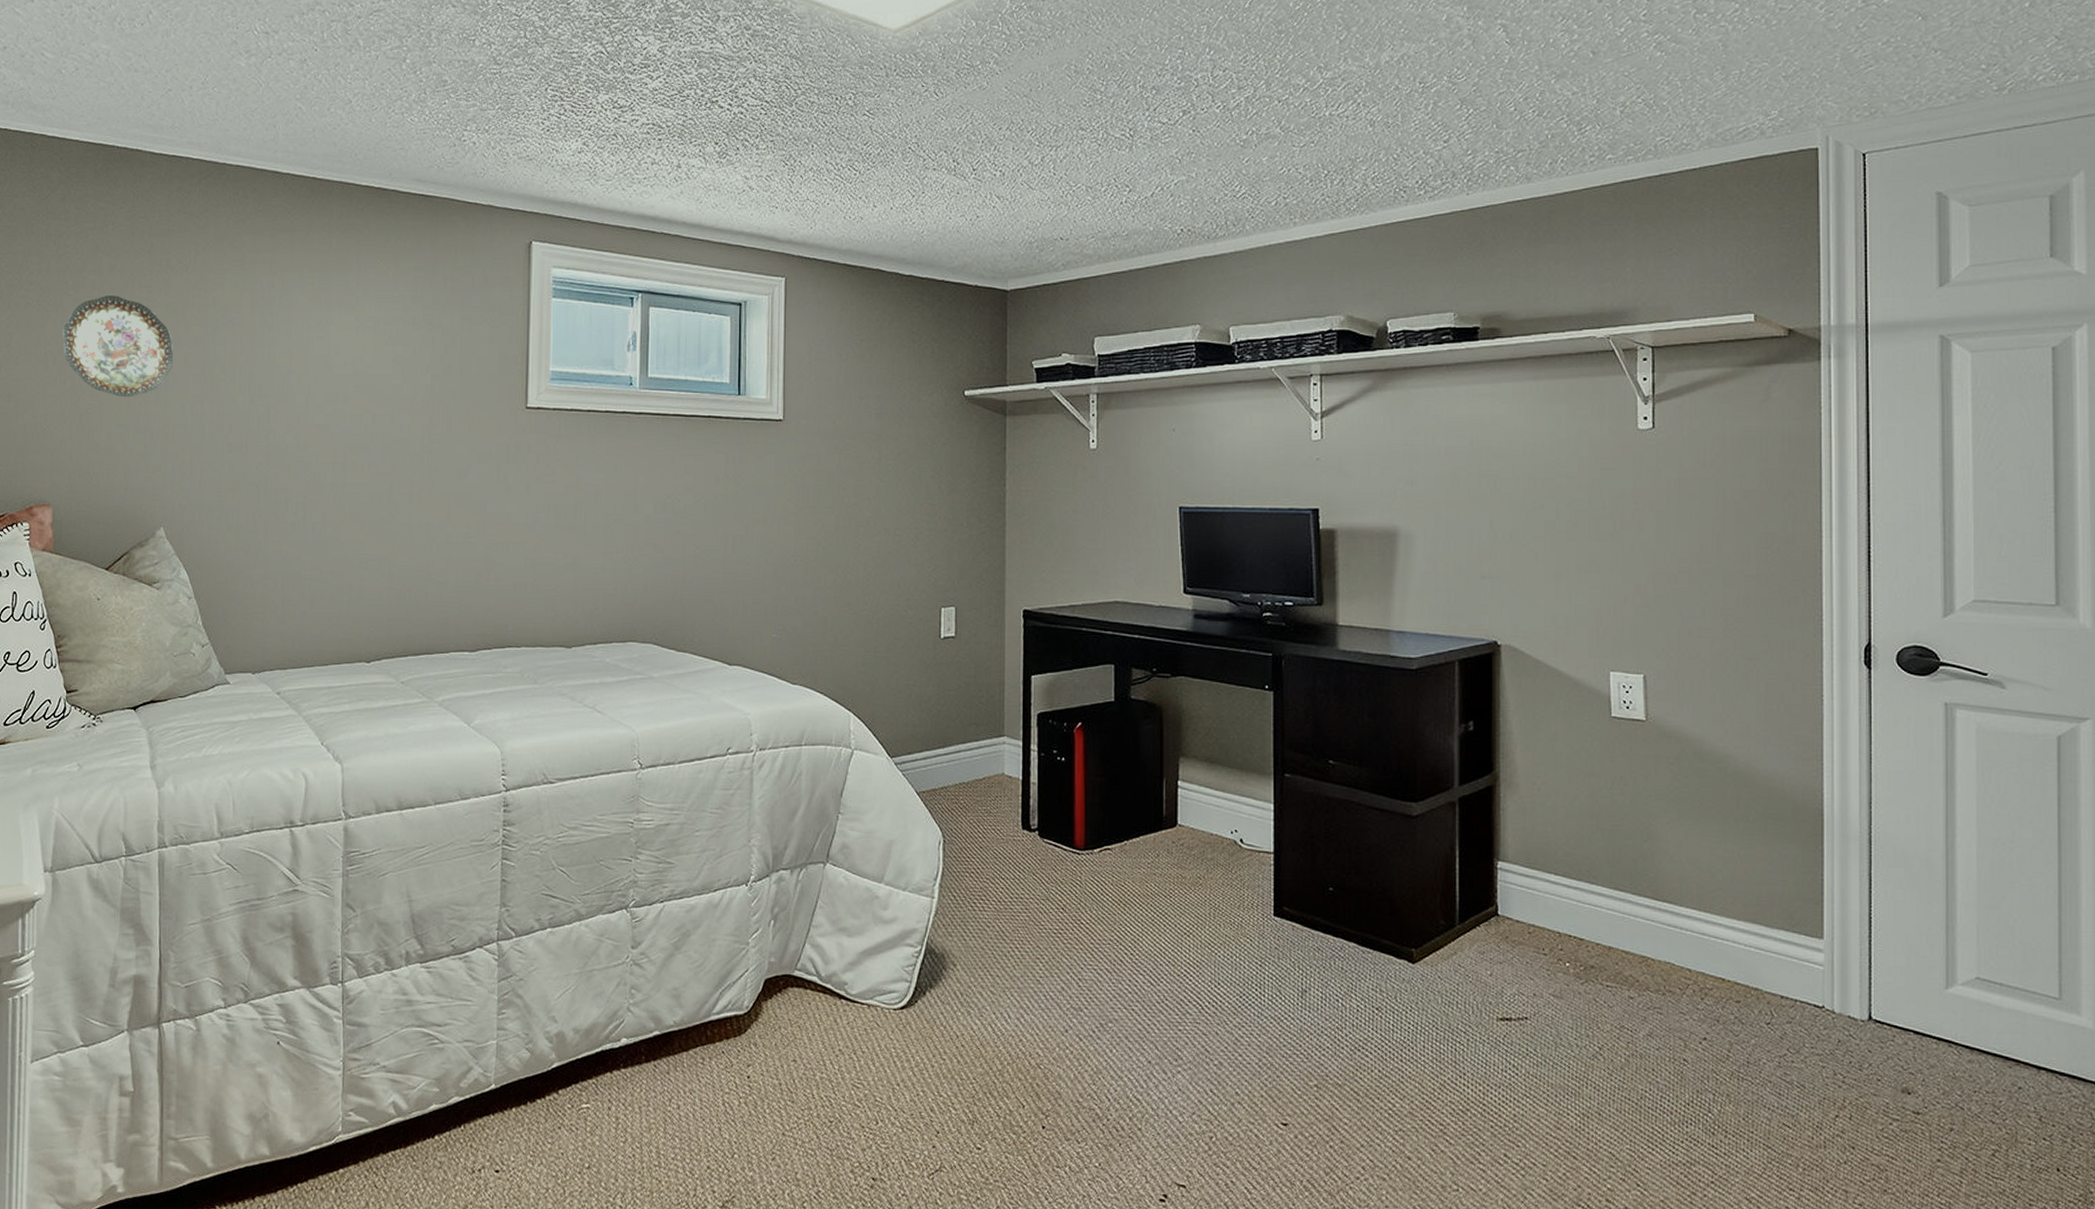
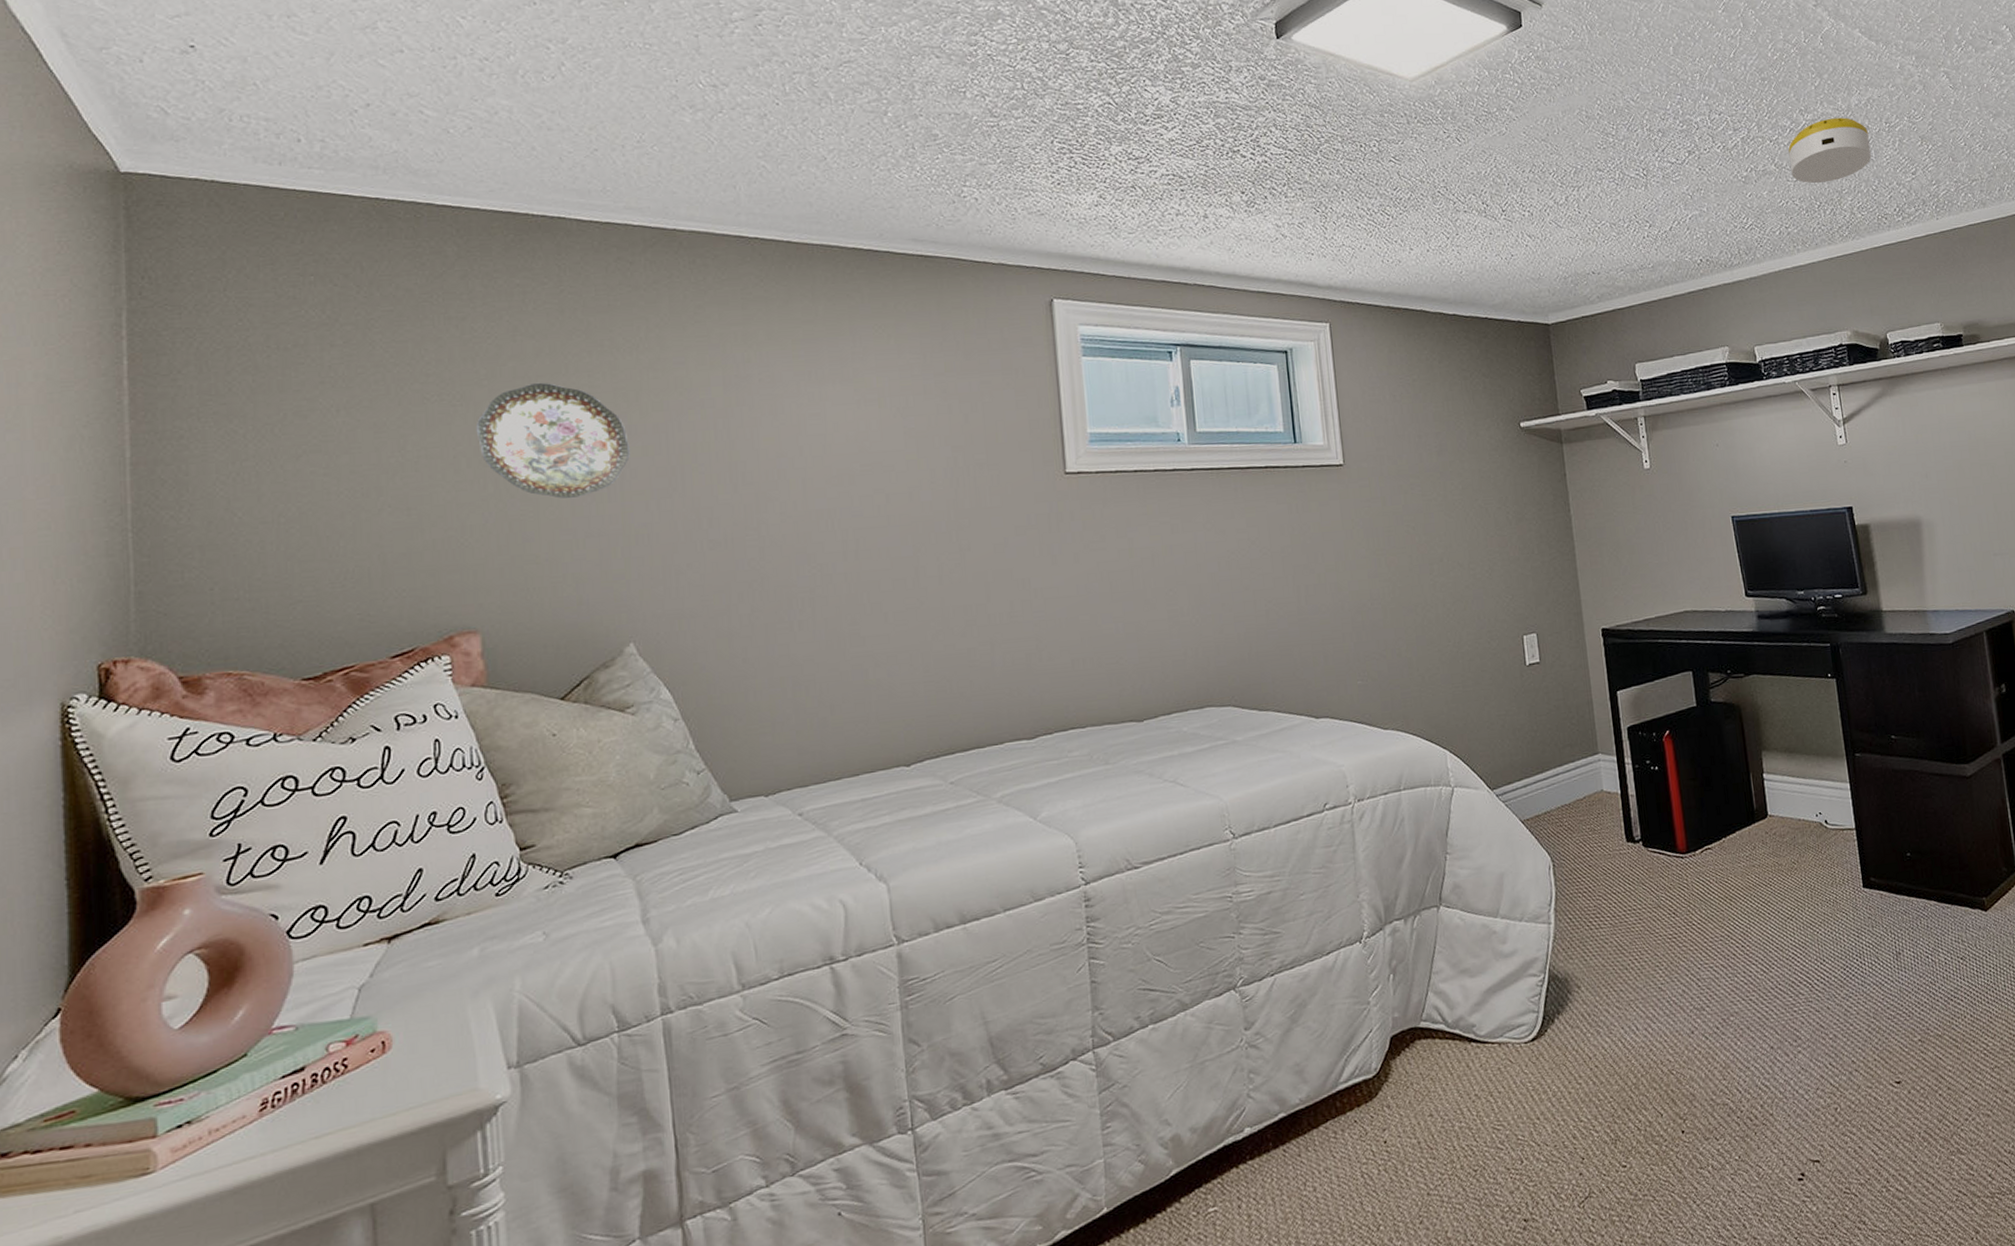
smoke detector: none [1299,76,1397,150] -> present [1788,117,1871,184]

